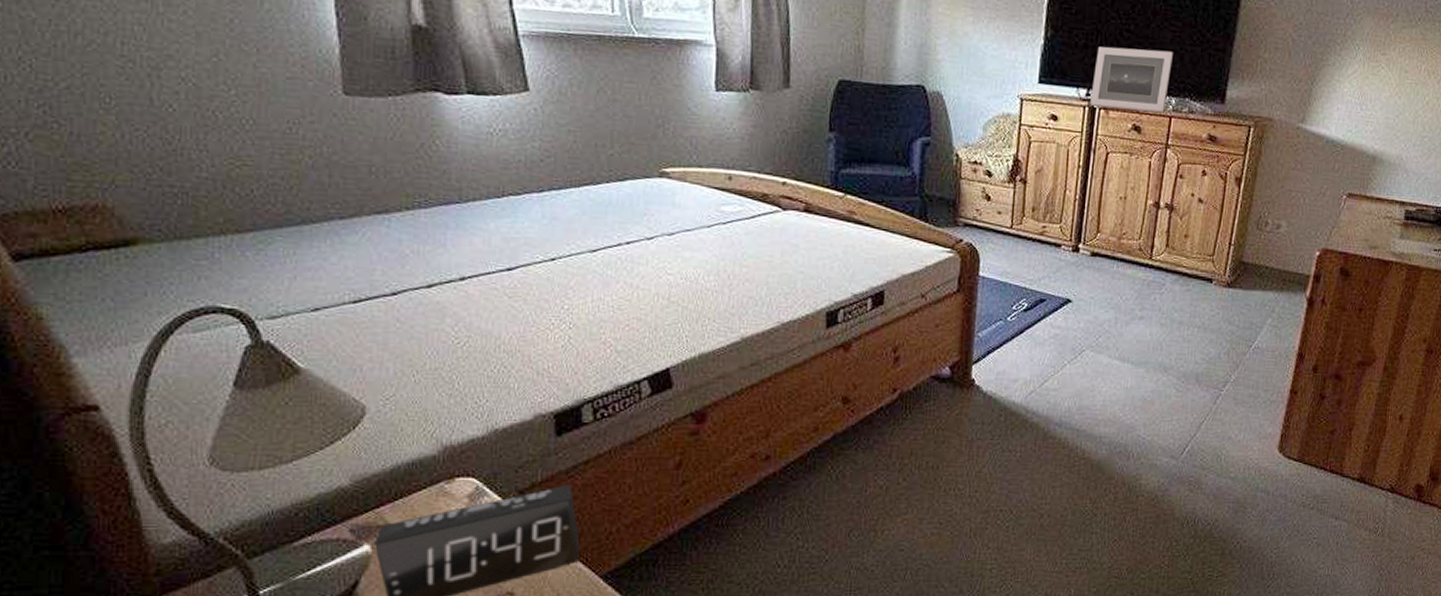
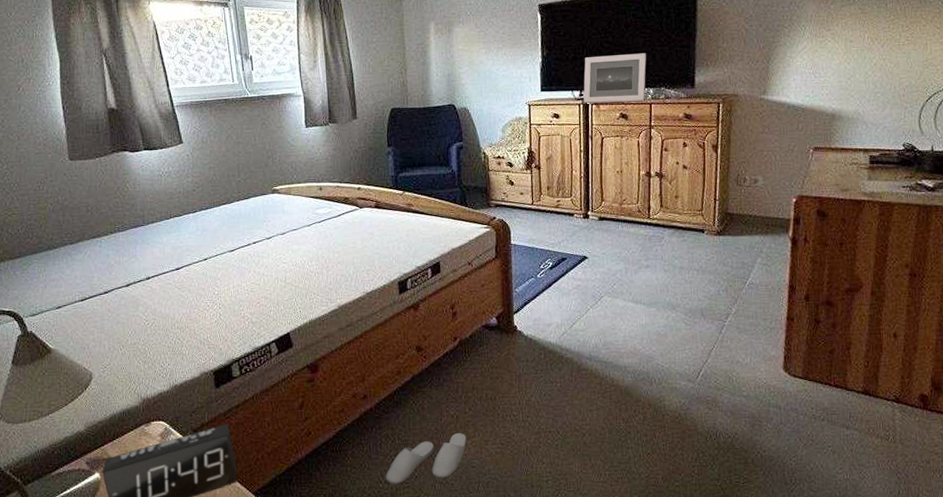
slippers: none [785,508,897,570] -> present [385,433,467,485]

